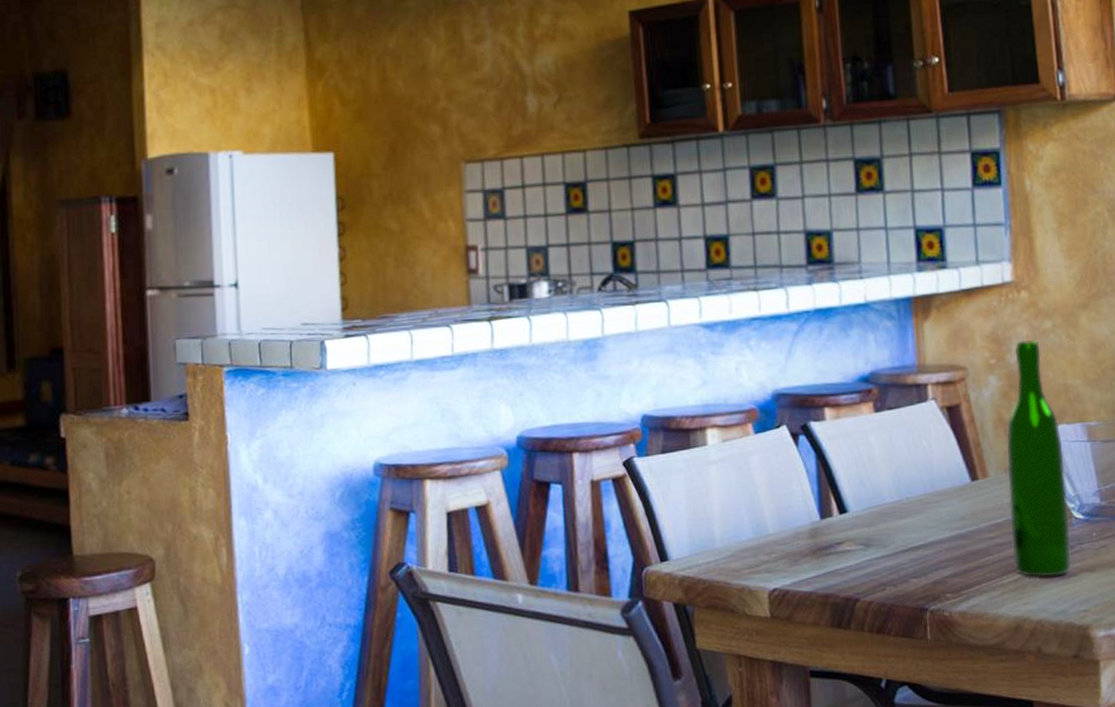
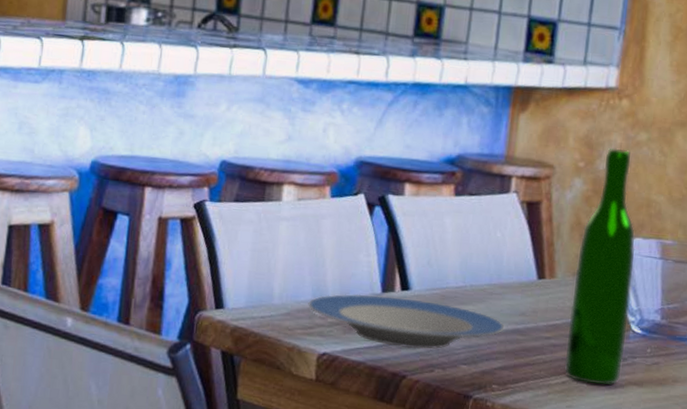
plate: none [750,520,948,571] -> present [308,294,505,350]

